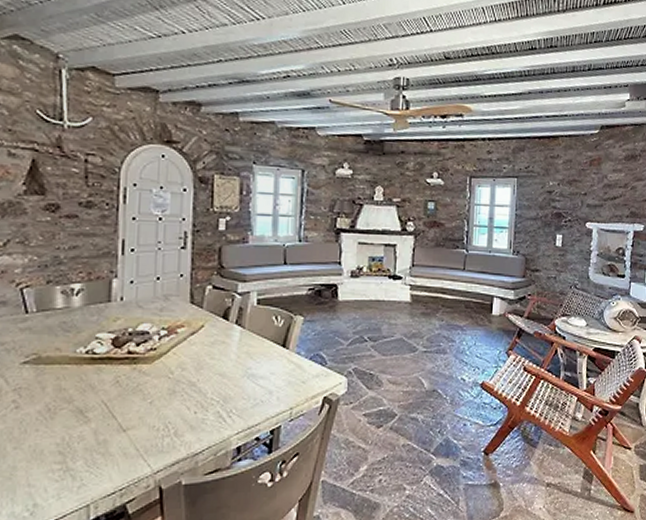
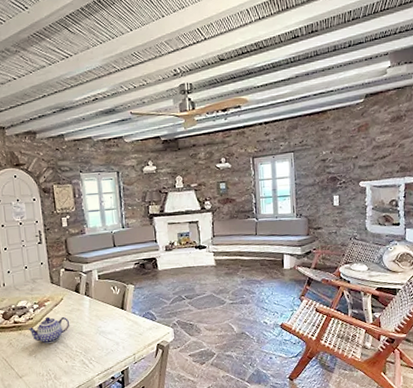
teapot: none [146,348,209,385] -> present [28,316,70,344]

